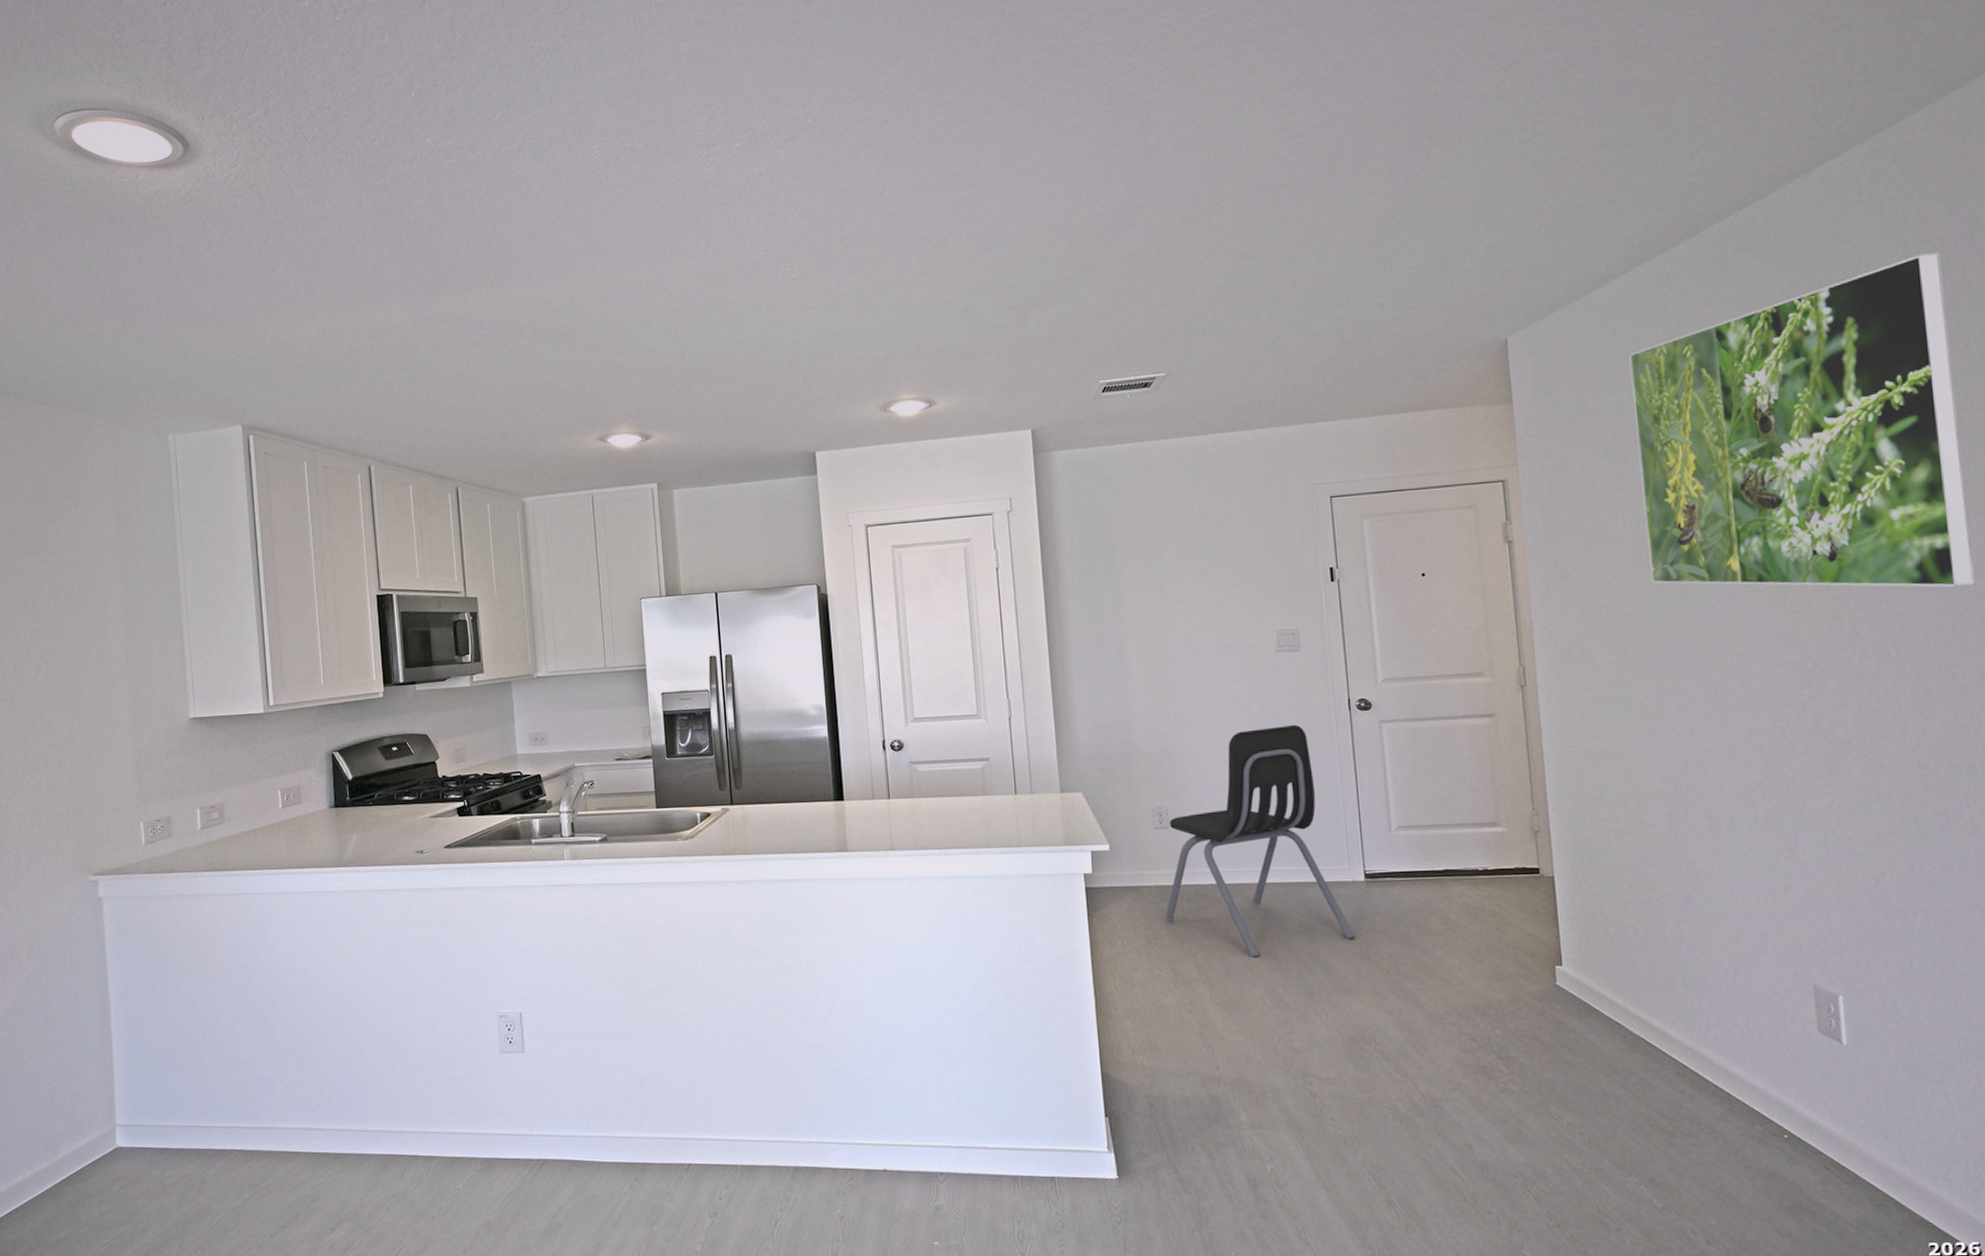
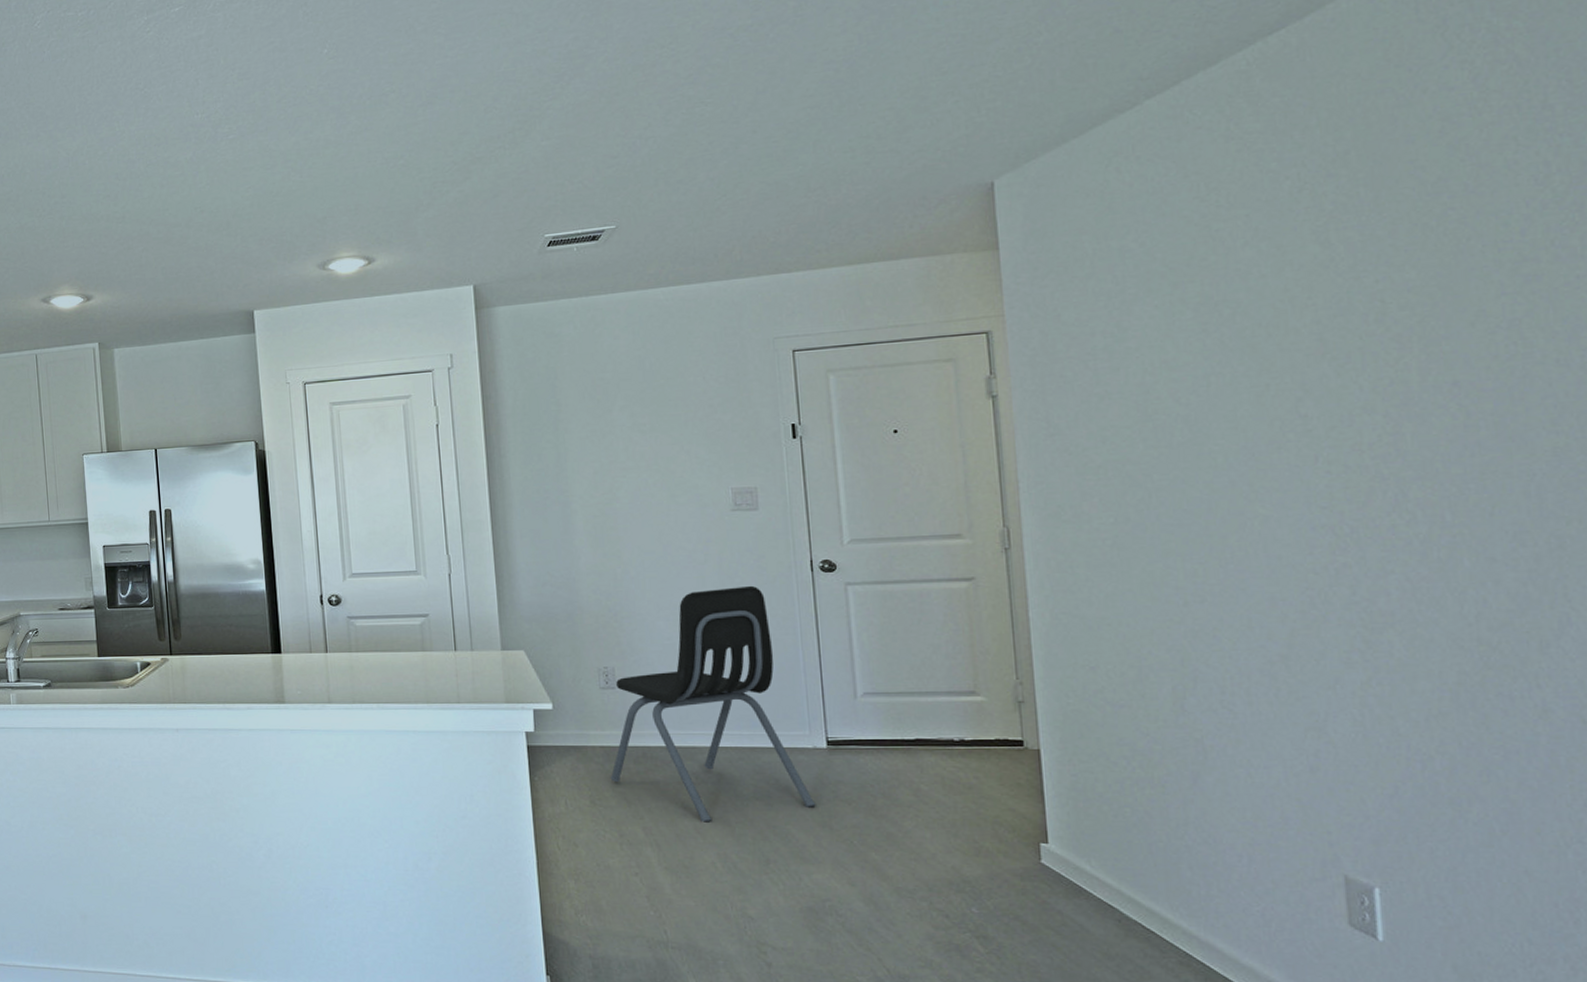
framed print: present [1629,252,1976,588] -> none [1135,73,1554,446]

